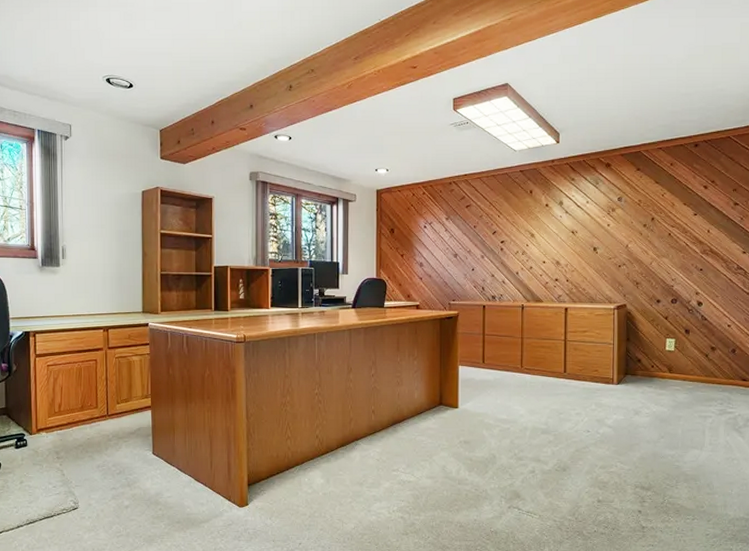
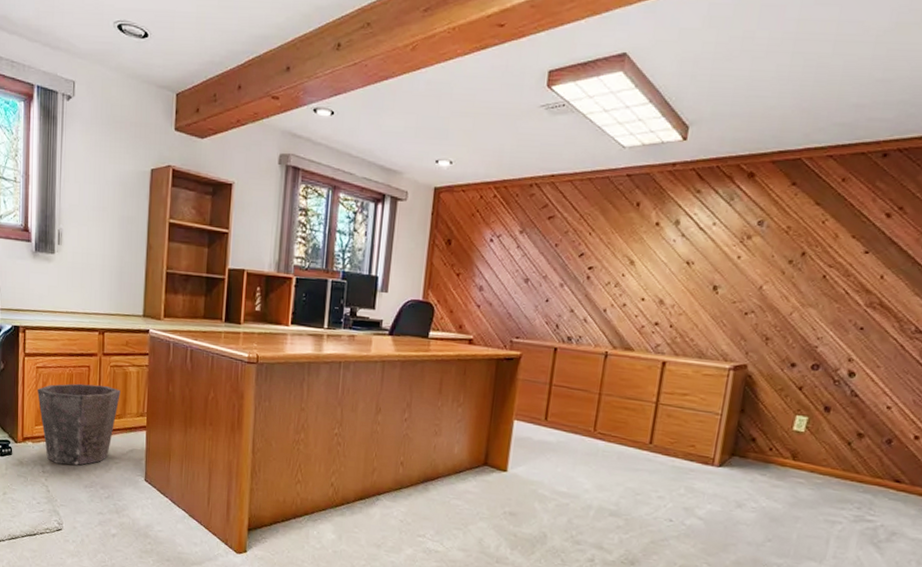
waste bin: none [49,374,126,449] -> present [37,383,121,466]

